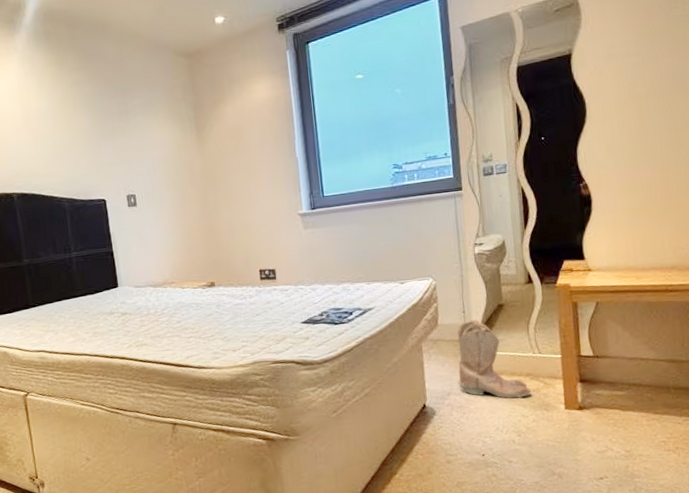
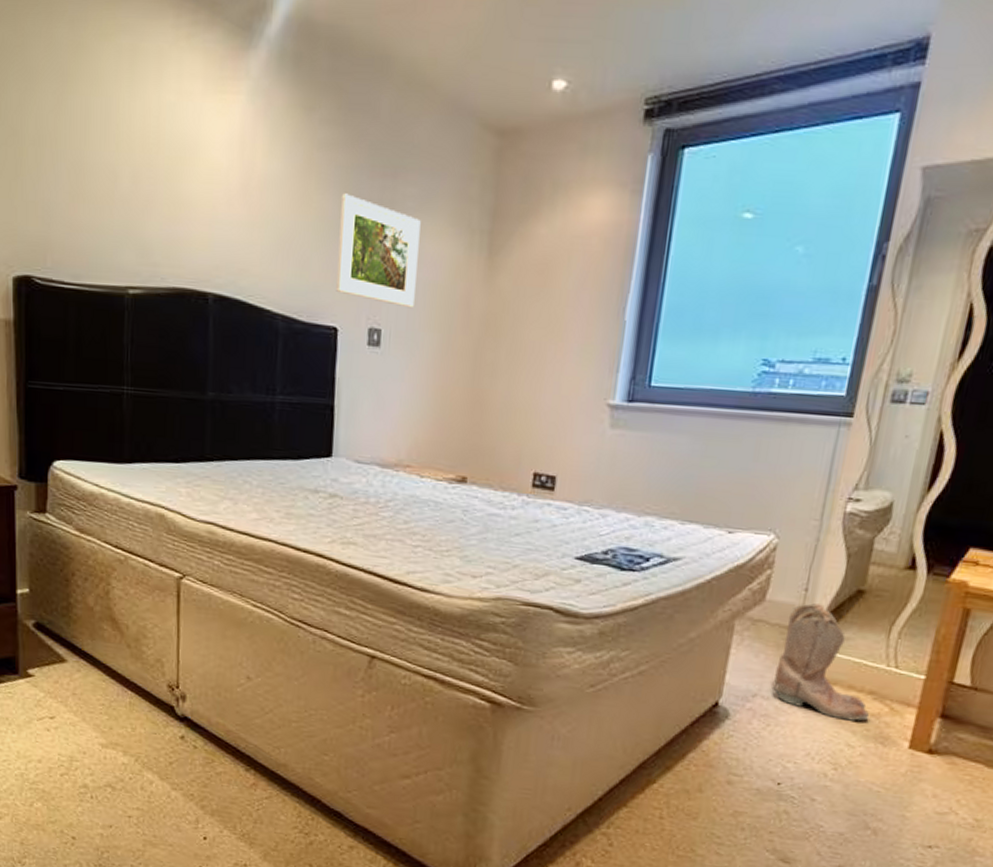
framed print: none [92,111,154,177] -> present [336,193,421,308]

